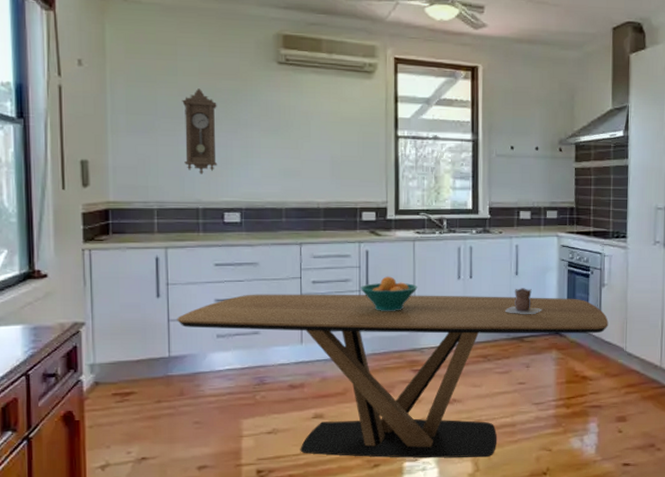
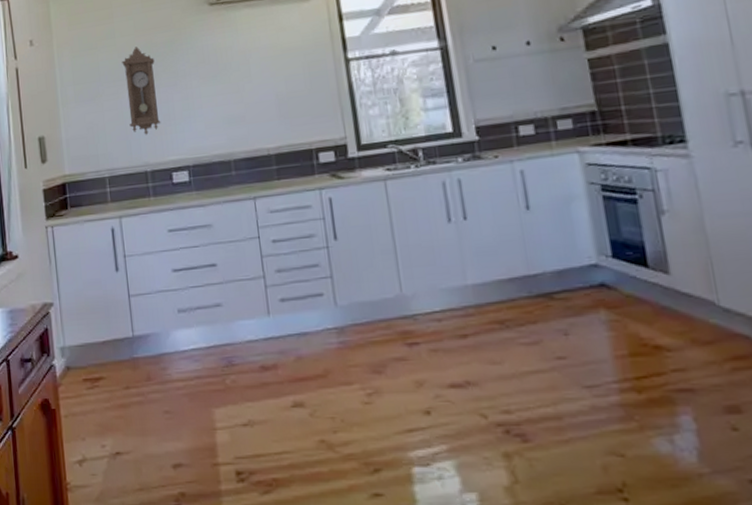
dining table: present [177,294,609,458] -> none [137,234,683,464]
fruit bowl: present [360,276,418,311] -> none [327,226,398,271]
vase: present [505,288,543,314] -> none [520,226,574,262]

